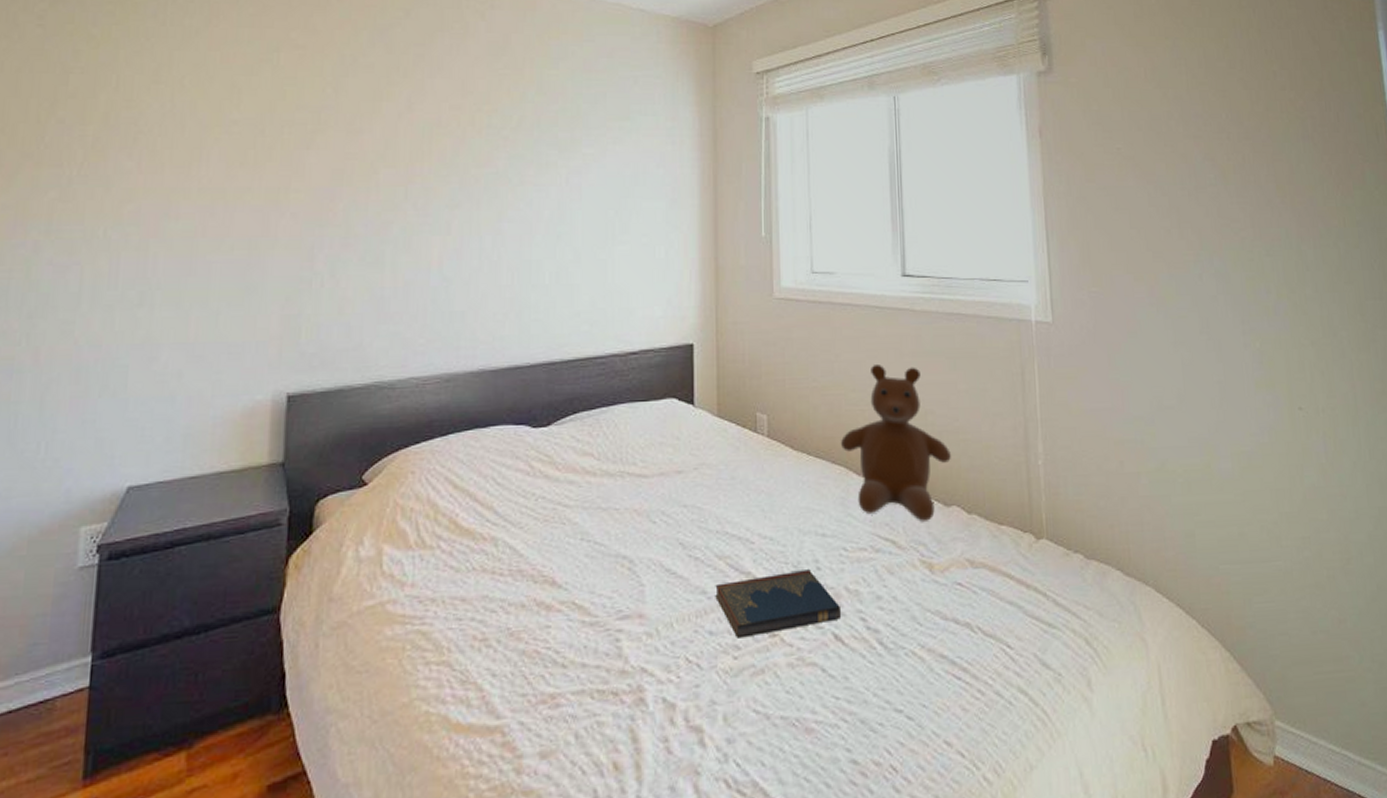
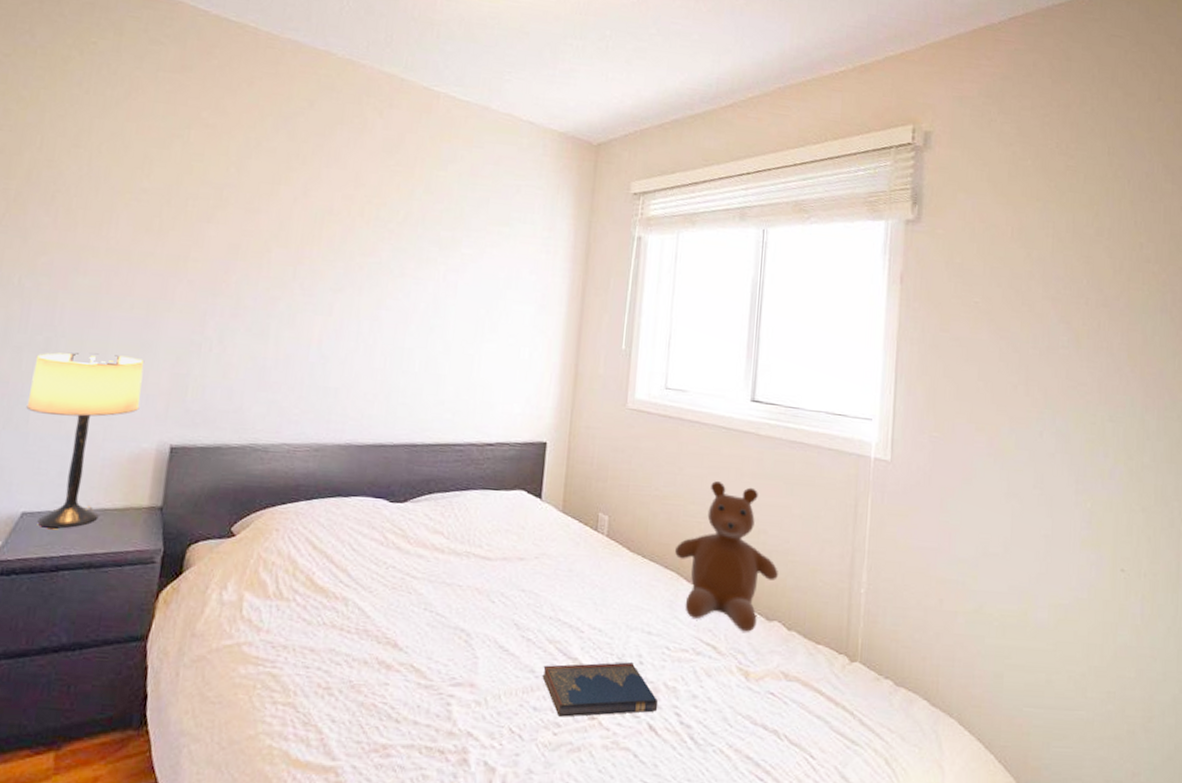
table lamp: none [123,302,251,501] -> present [26,352,145,529]

